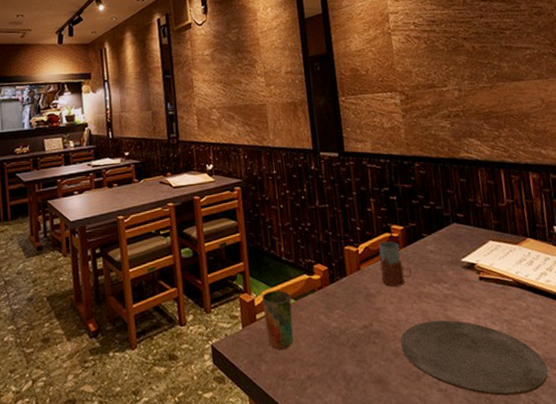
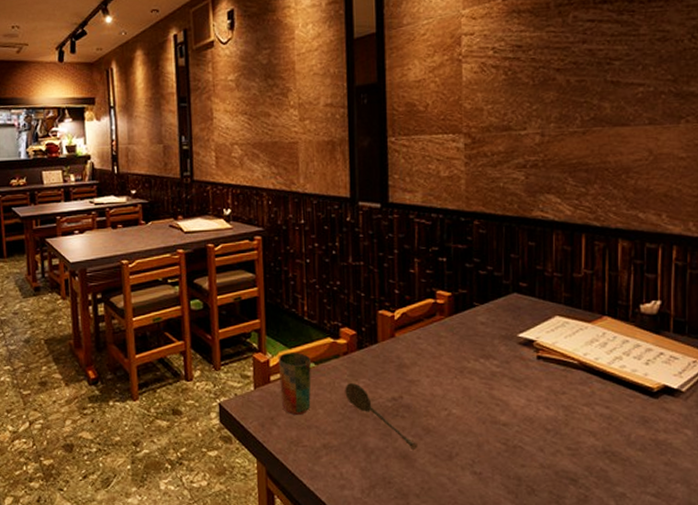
soupspoon: none [322,315,390,375] -> present [345,383,418,451]
drinking glass: present [378,241,412,287] -> none [418,308,456,358]
plate: present [400,320,548,396] -> none [433,399,606,487]

